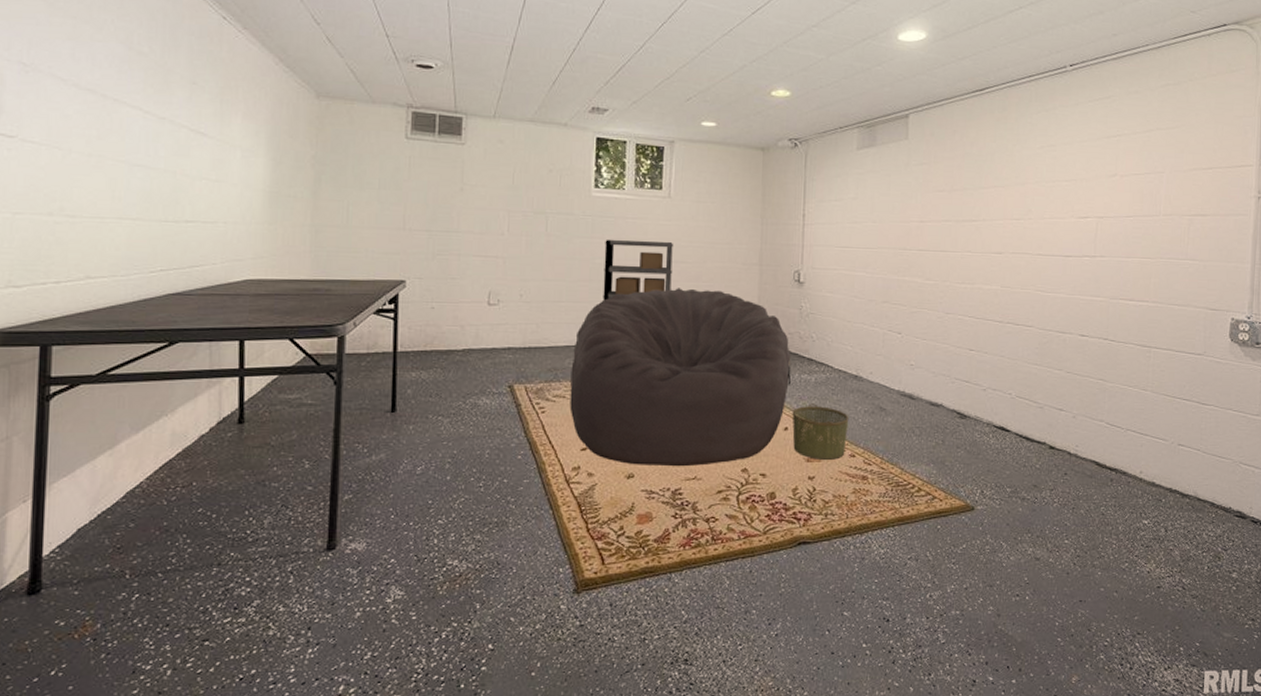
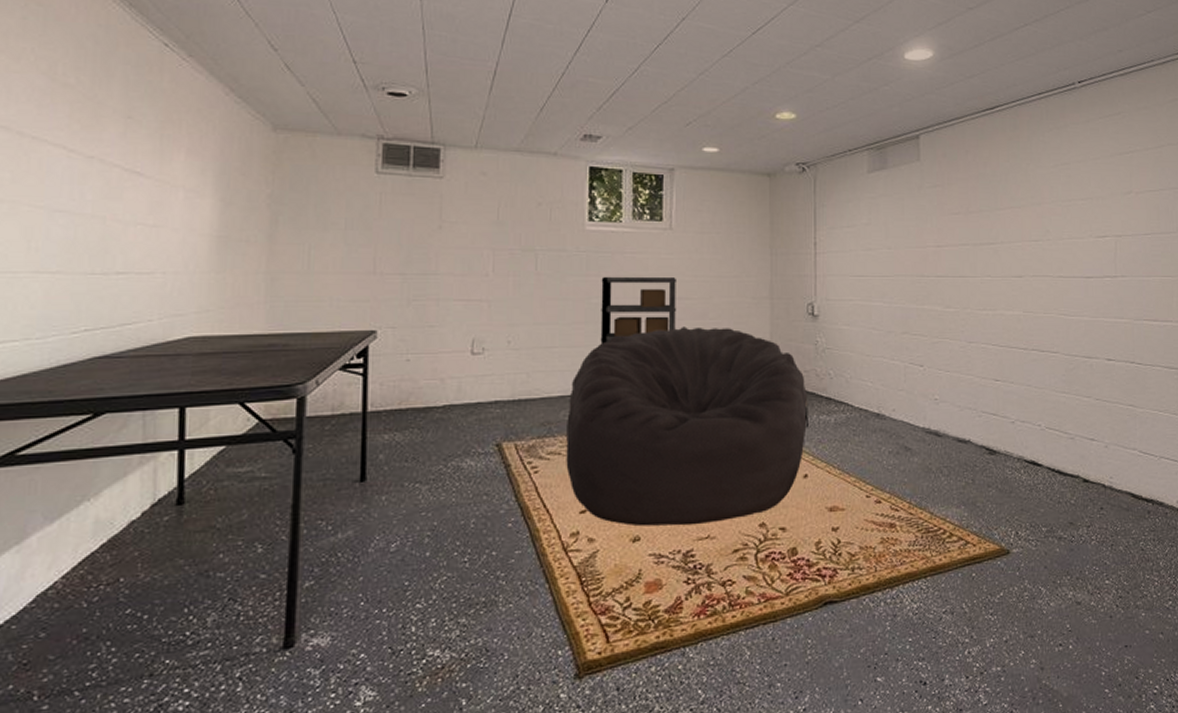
basket: present [792,403,849,460] -> none [811,446,873,508]

